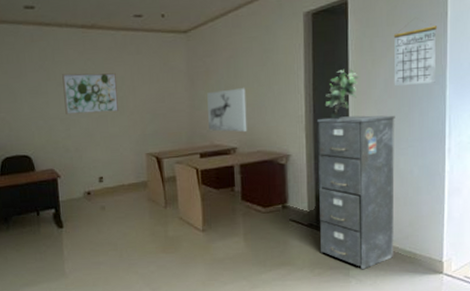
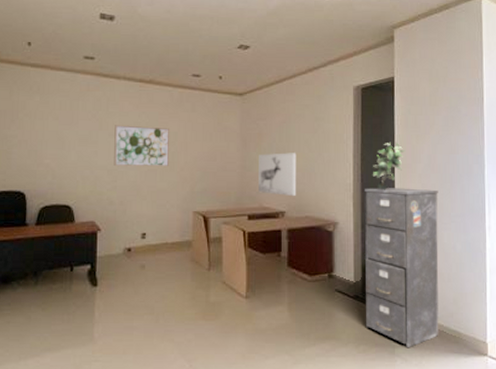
calendar: present [393,23,438,87] -> none [436,107,476,163]

